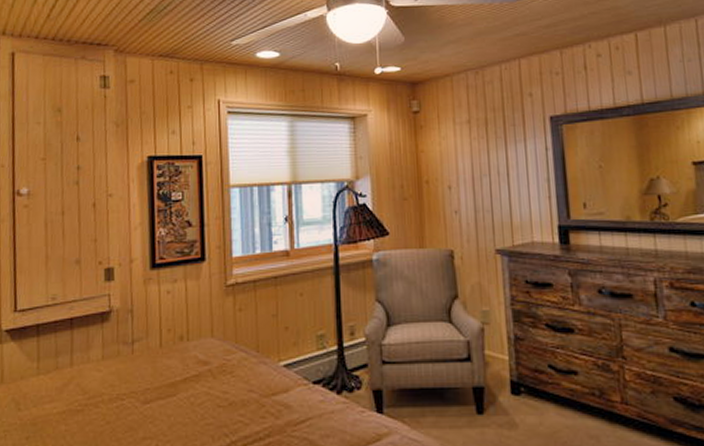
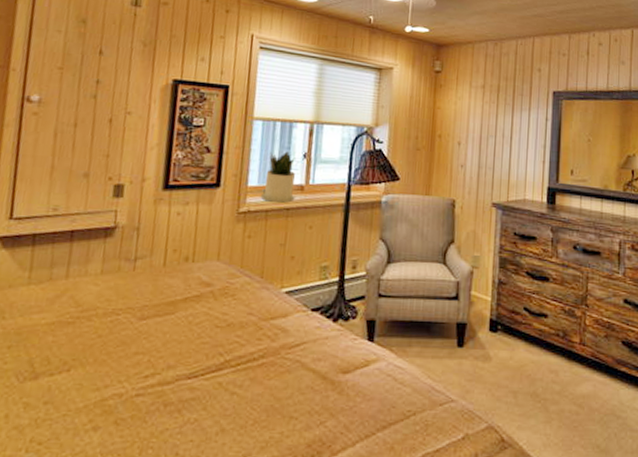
planter: none [246,216,281,273] -> present [260,151,295,204]

